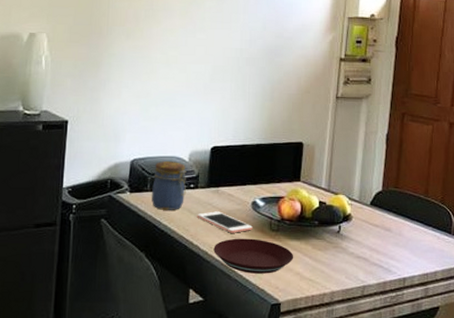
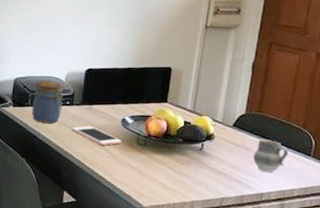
plate: present [213,238,294,274] -> none [86,150,159,182]
cup: none [394,218,429,255] -> present [253,139,289,173]

